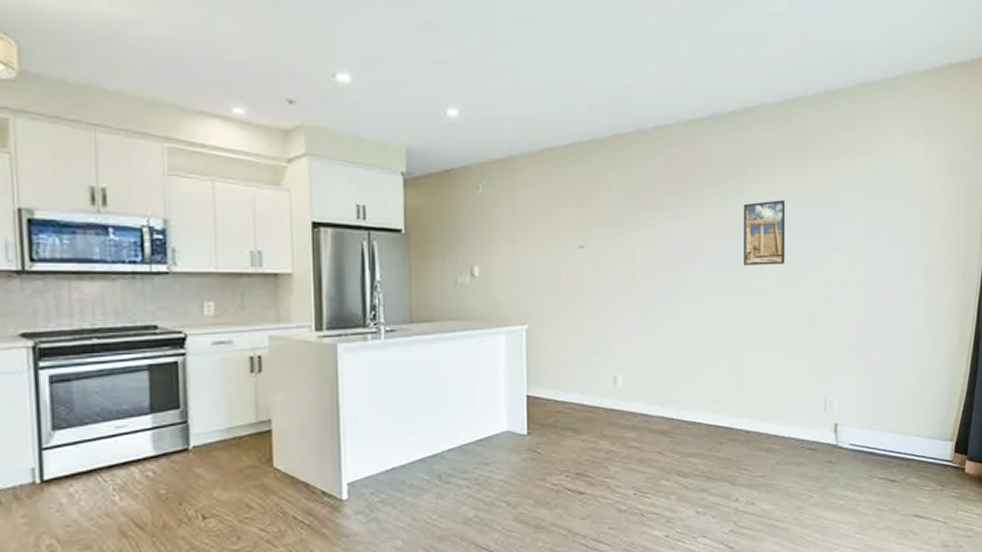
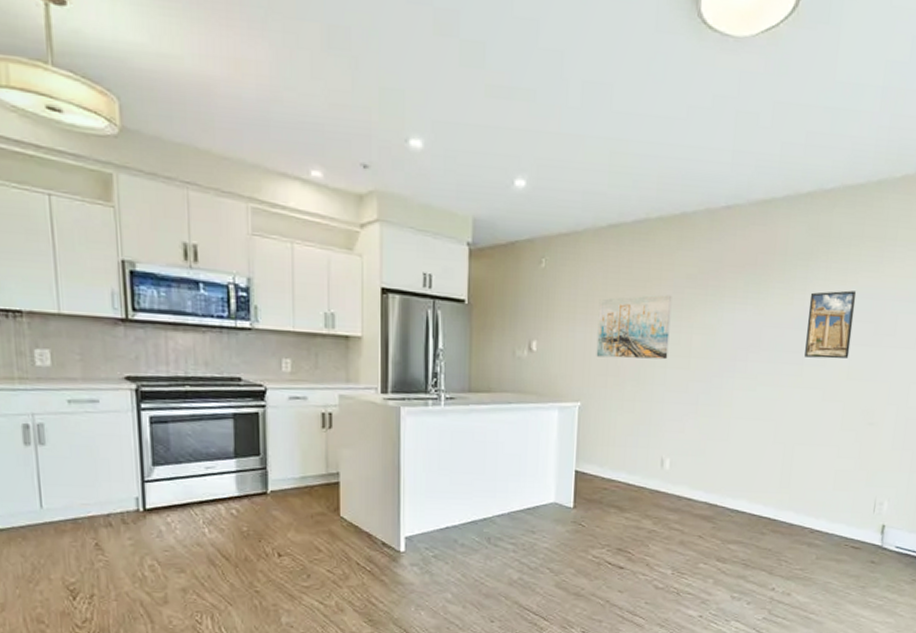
wall art: none [539,213,612,278] -> present [596,295,672,360]

